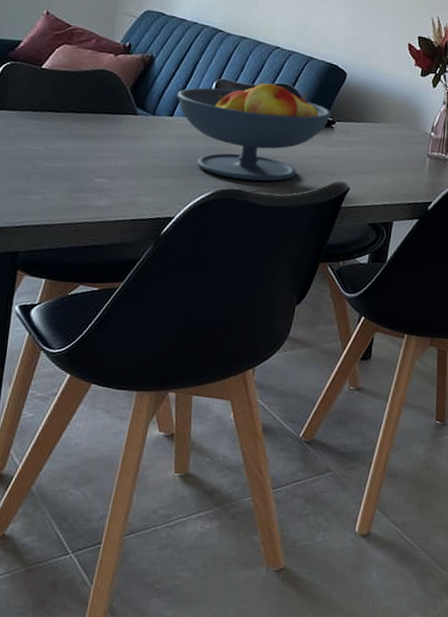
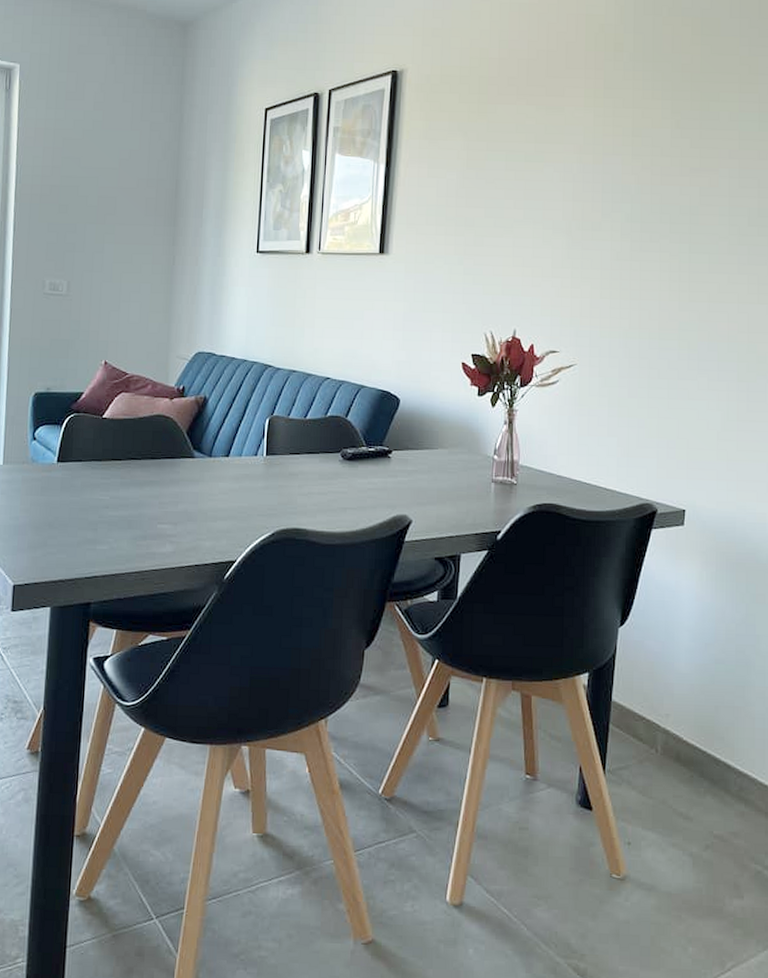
fruit bowl: present [176,81,332,182] -> none [231,414,388,519]

